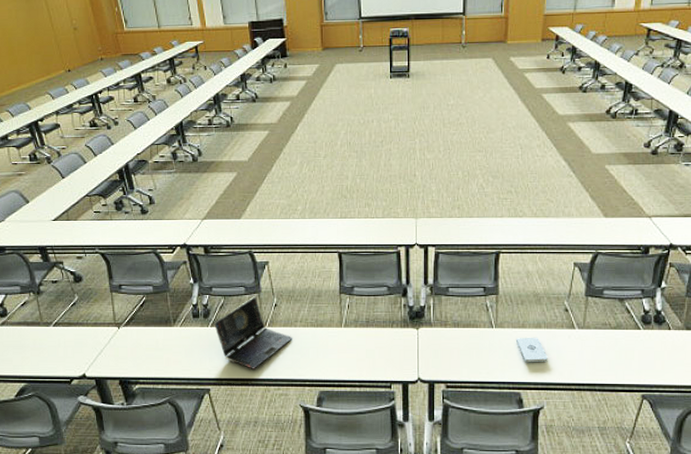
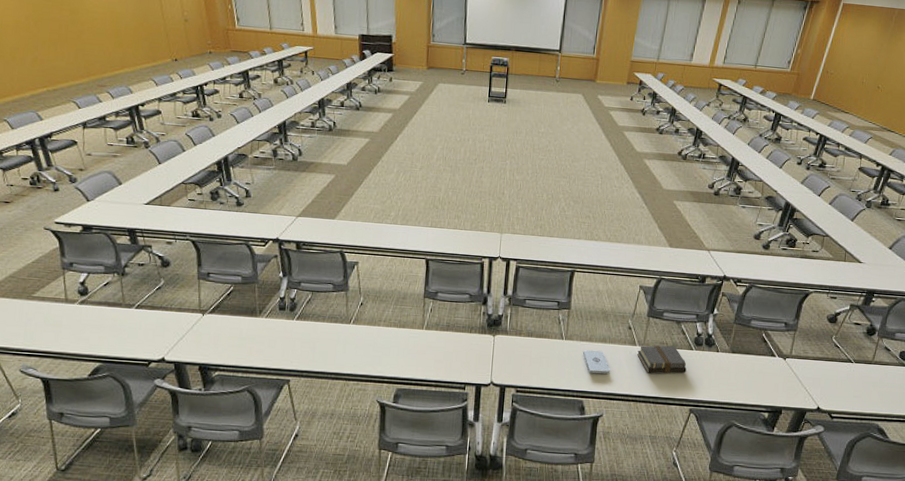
laptop computer: present [213,296,292,369] -> none [299,294,375,364]
book: none [577,326,635,359] -> present [637,345,687,374]

